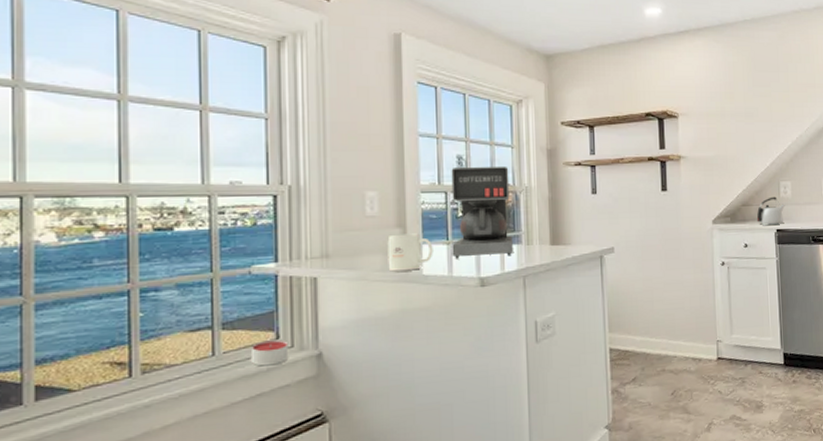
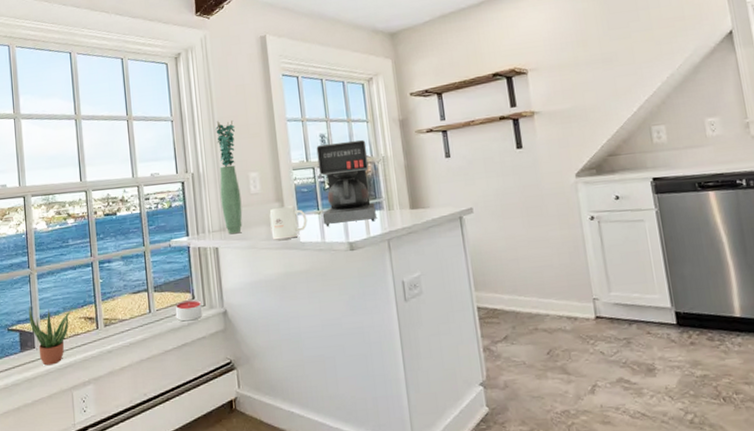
potted plant: none [16,346,92,428] -> present [29,305,73,366]
vase: none [326,126,353,263] -> present [215,120,243,235]
kettle: present [756,196,785,226] -> none [627,143,660,176]

